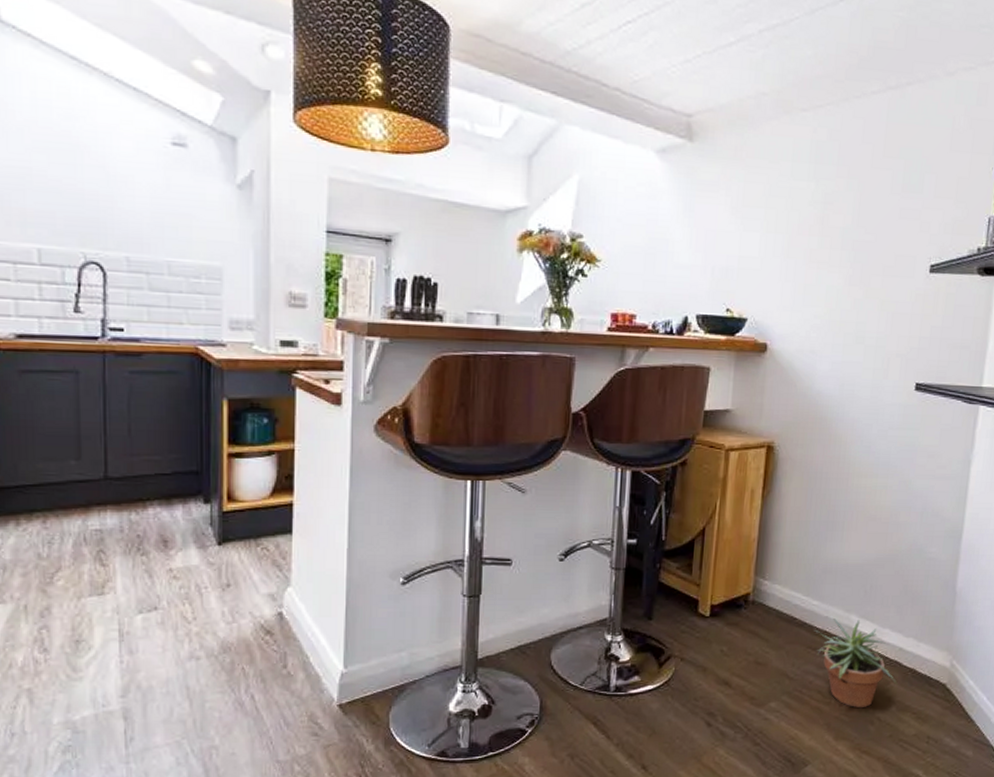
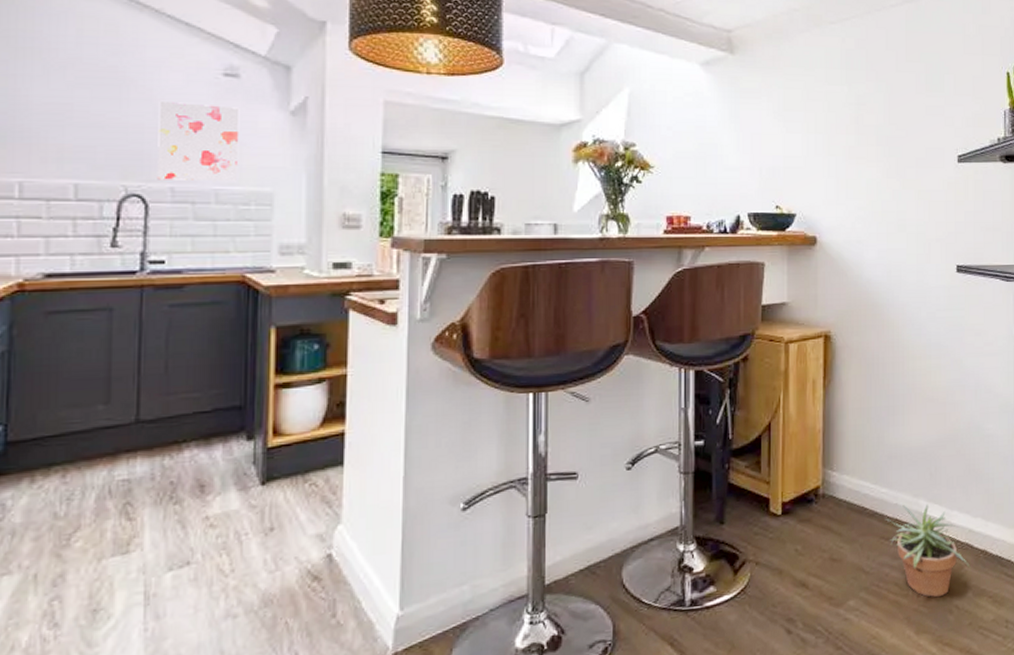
wall art: none [111,168,189,255] -> present [157,100,240,182]

